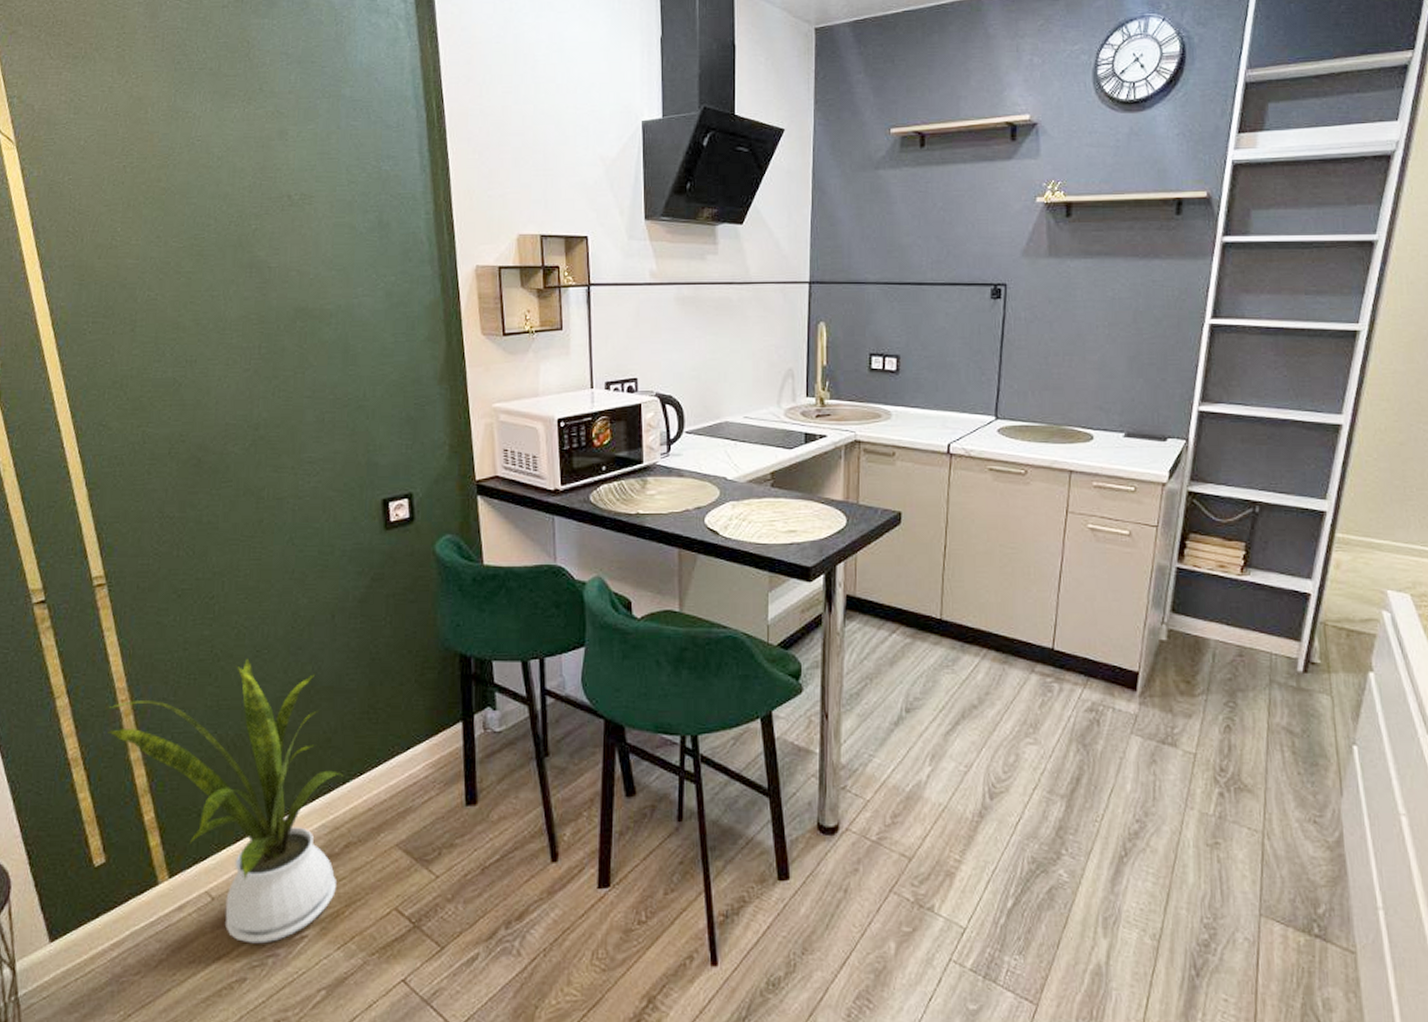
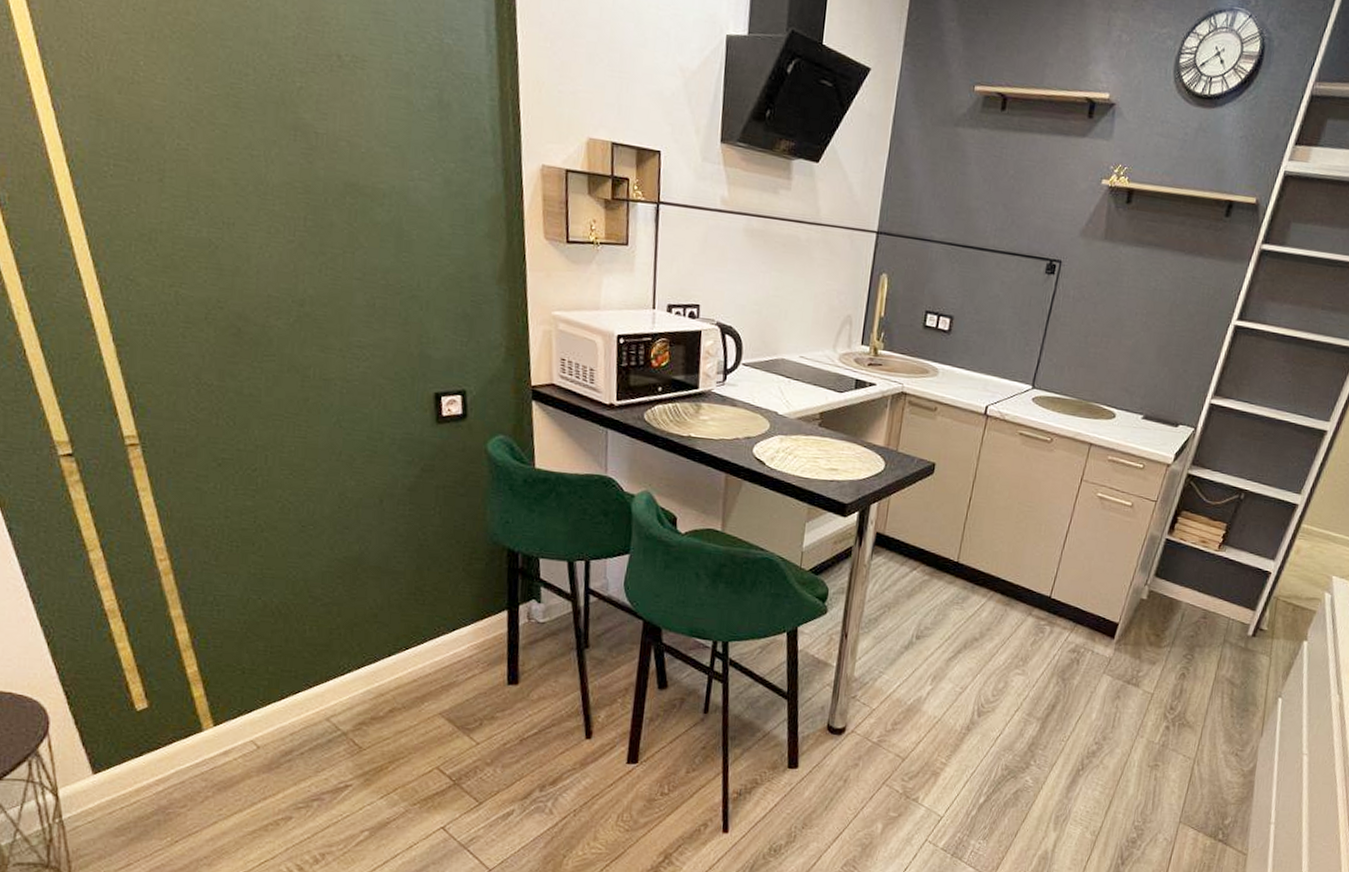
house plant: present [108,659,344,944] -> none [146,533,390,789]

